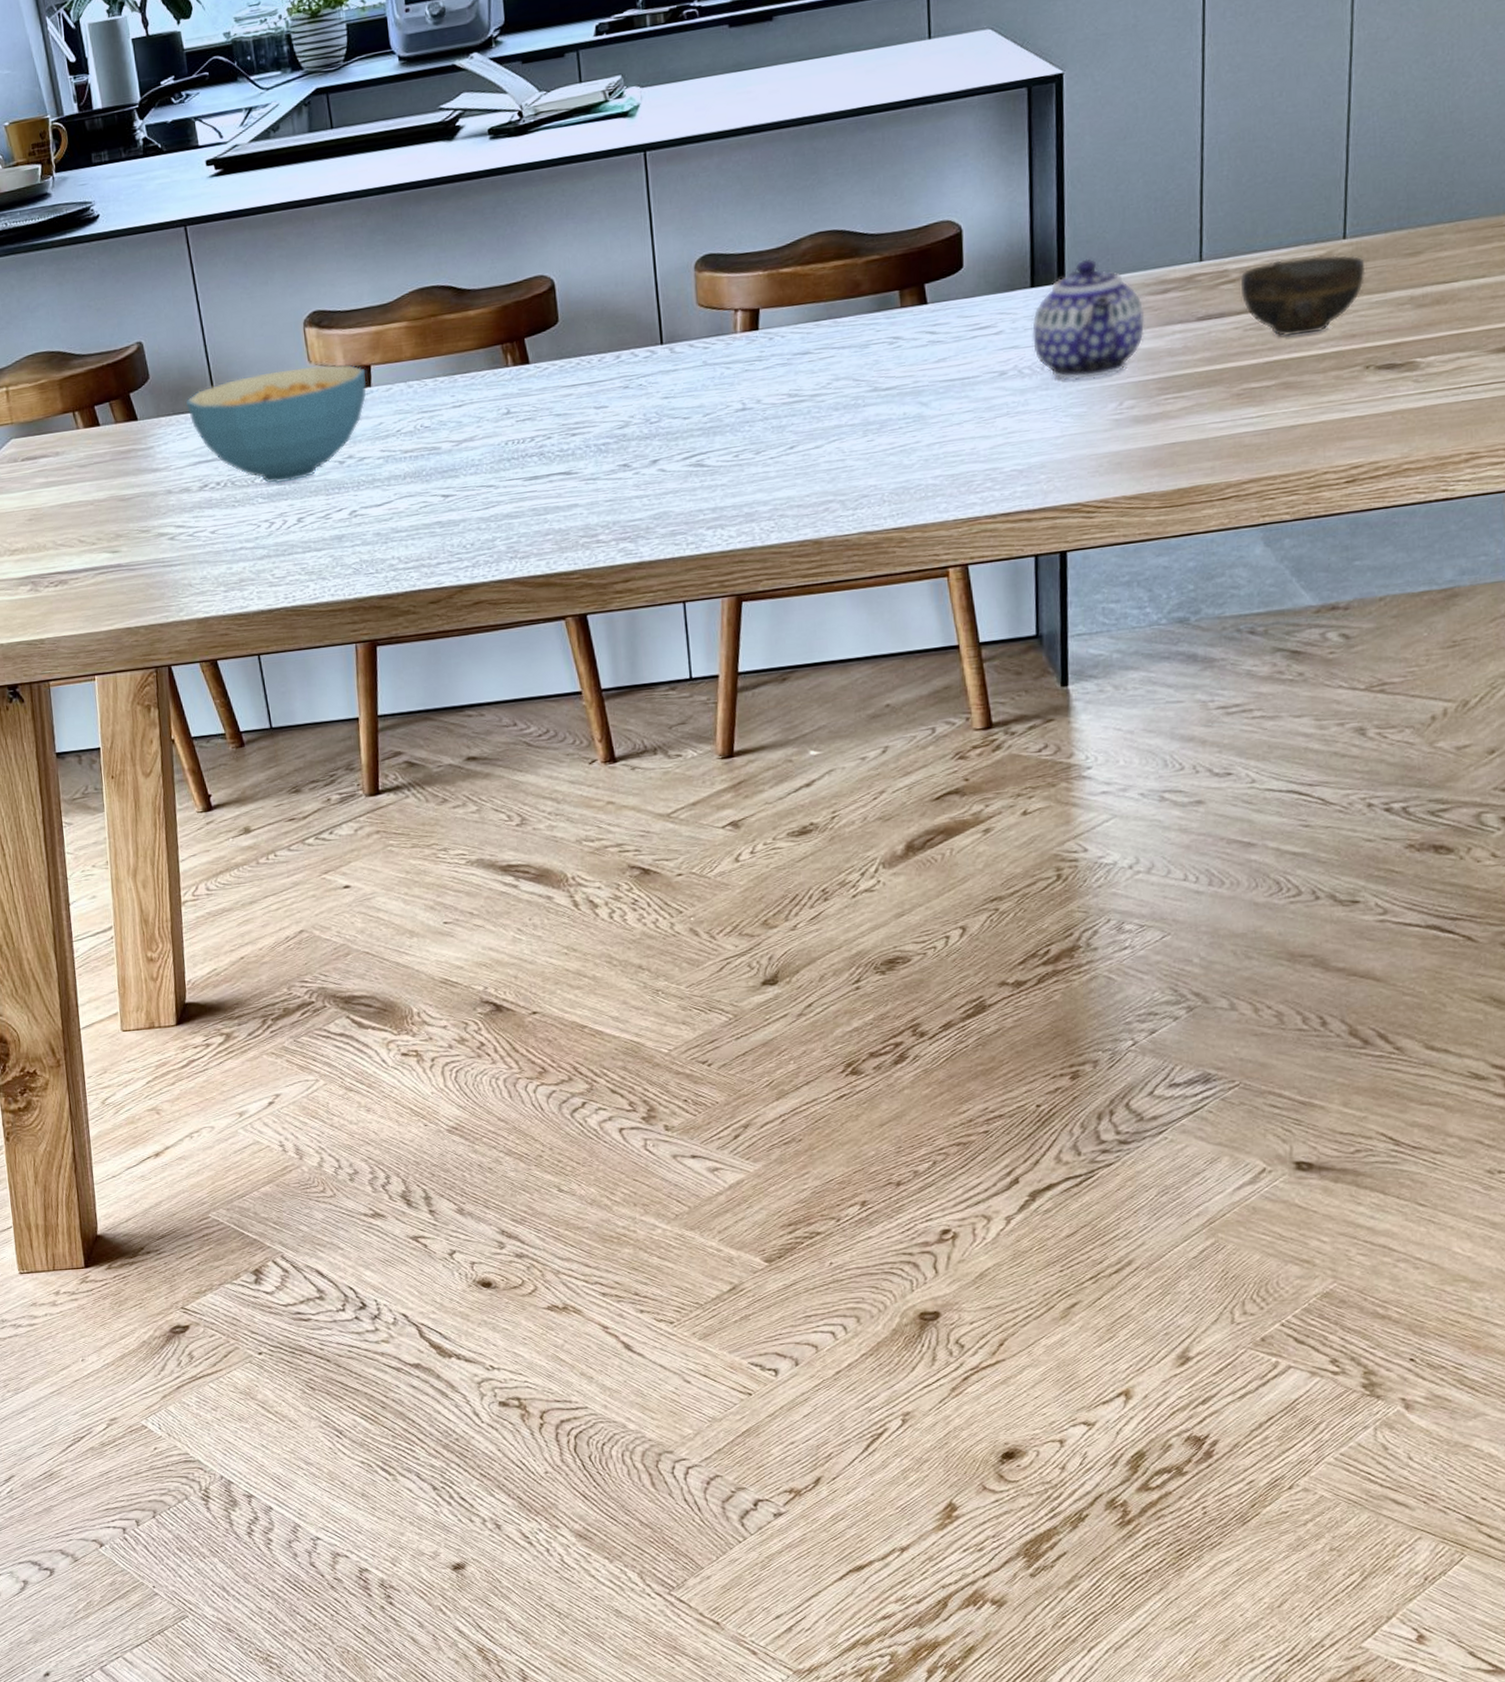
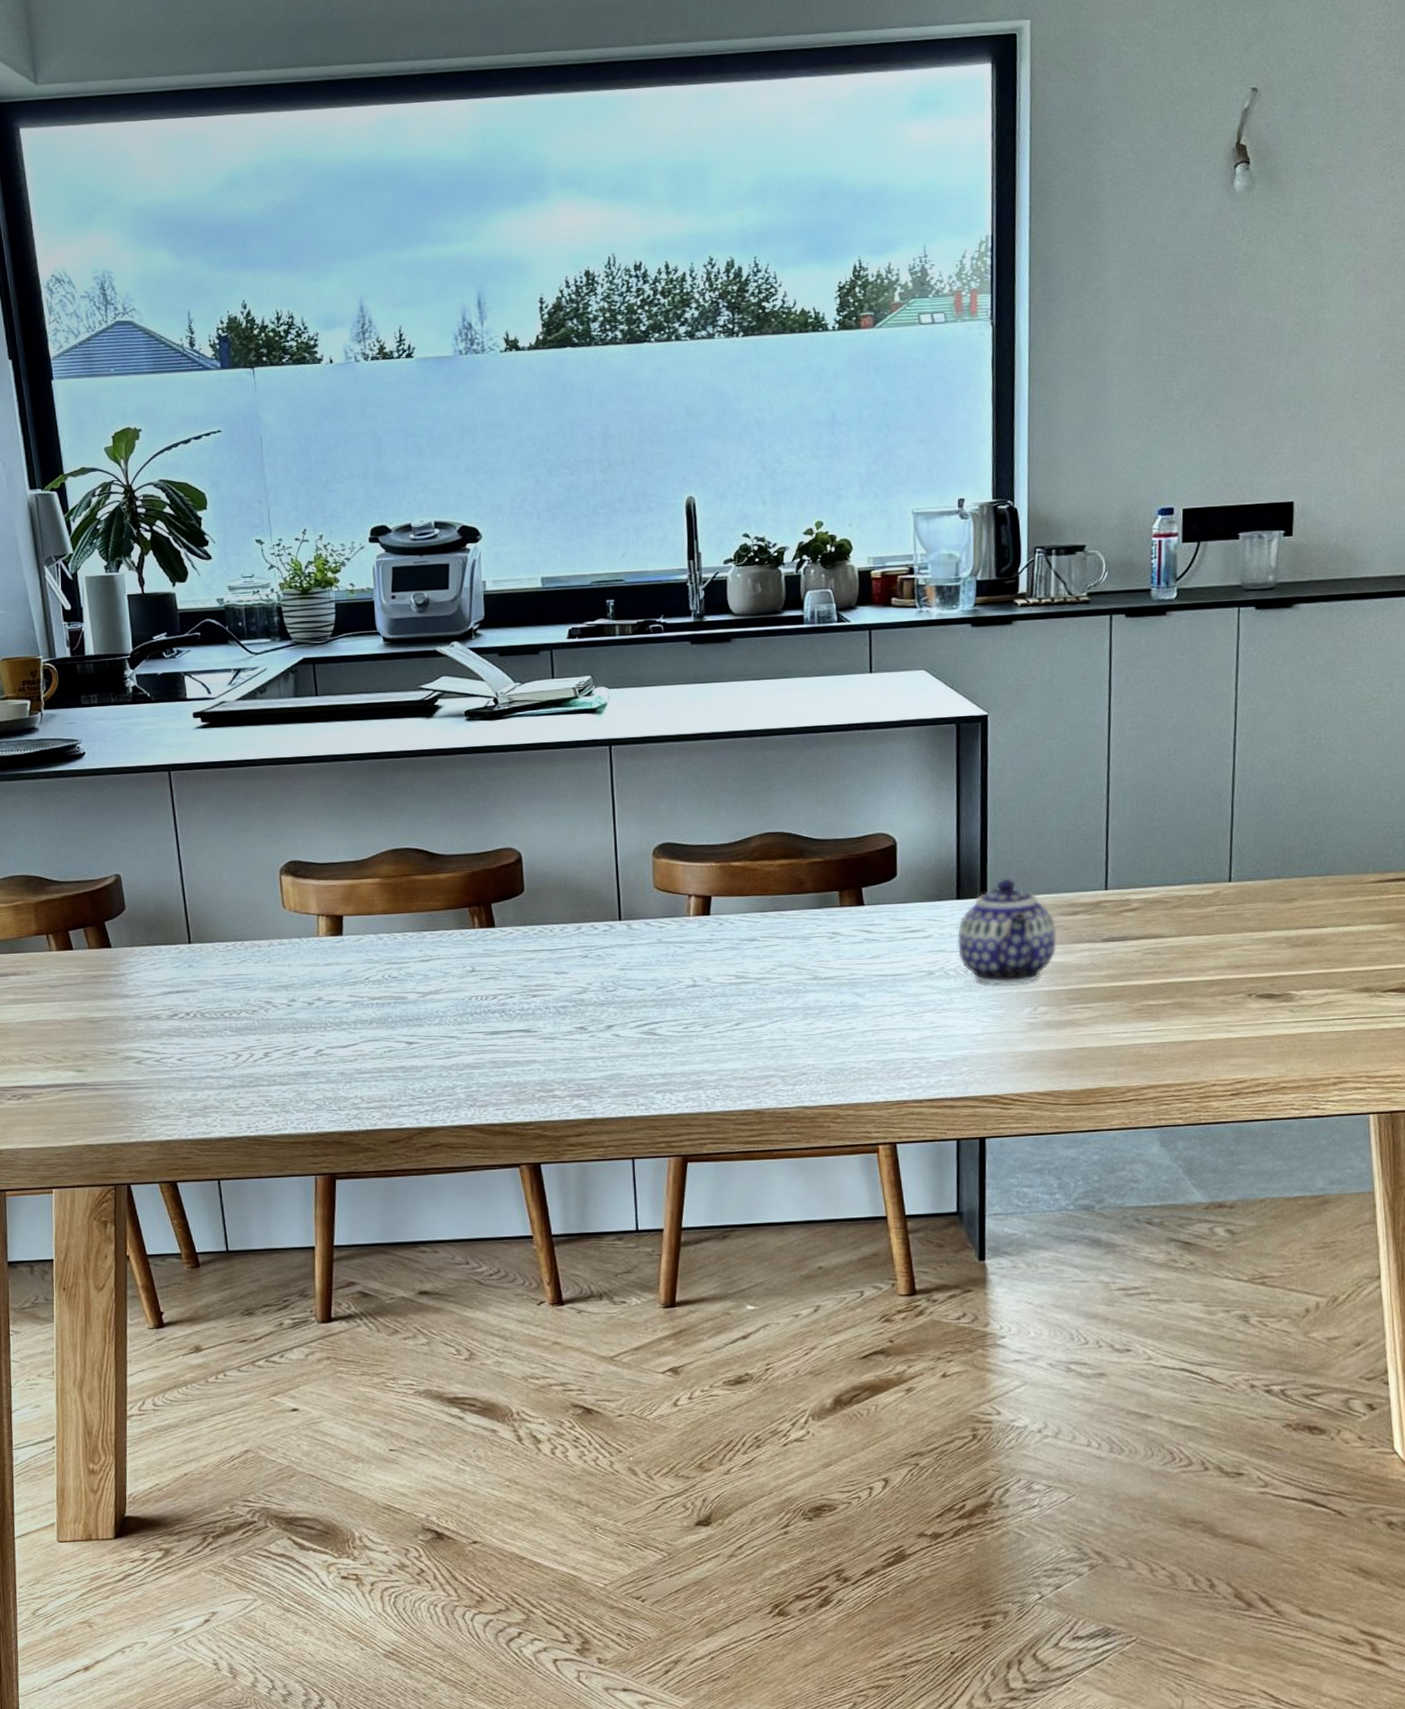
cereal bowl: present [185,364,367,484] -> none [160,911,339,1019]
cup: present [1240,255,1366,337] -> none [1140,894,1248,963]

